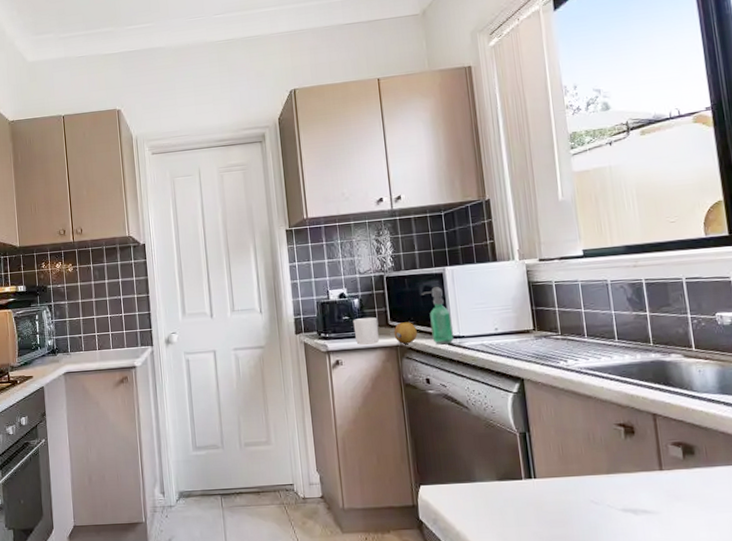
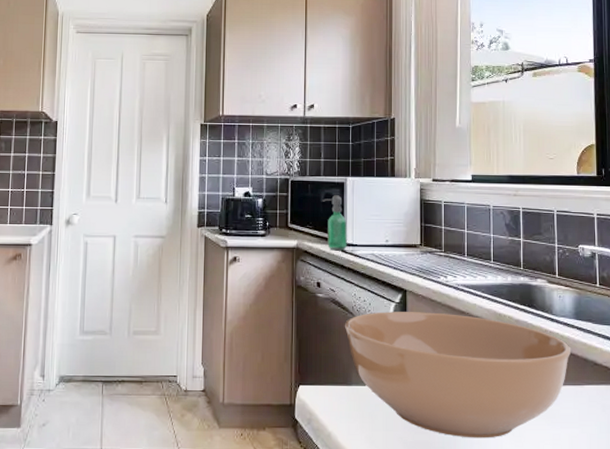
mug: present [353,317,380,345] -> none [254,218,279,244]
fruit: present [394,322,417,344] -> none [292,226,314,247]
bowl: none [460,399,720,529] -> present [344,311,572,439]

